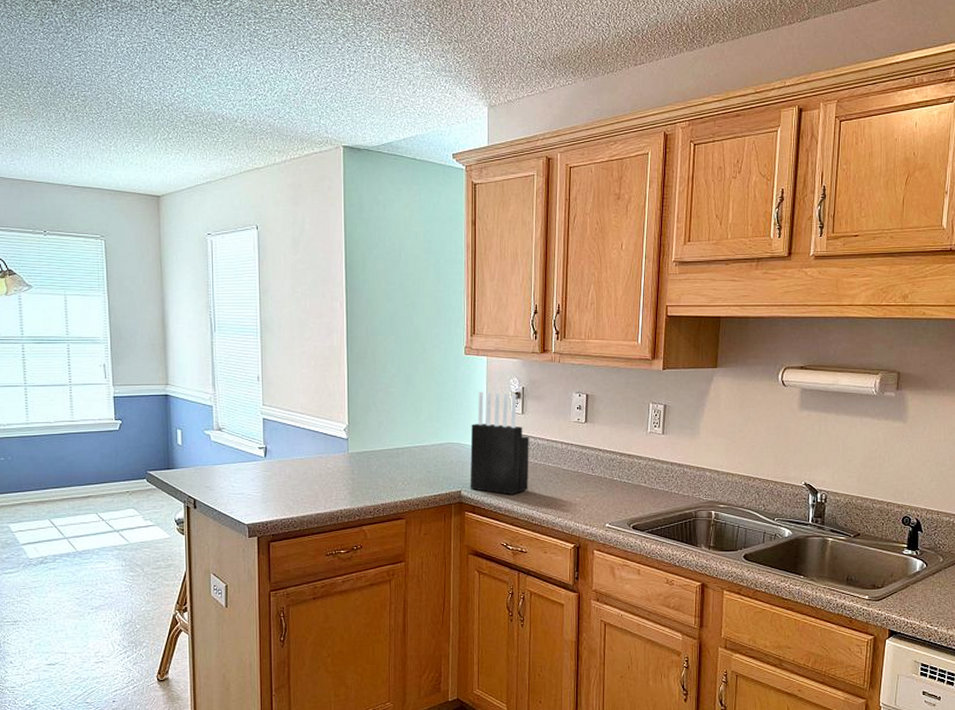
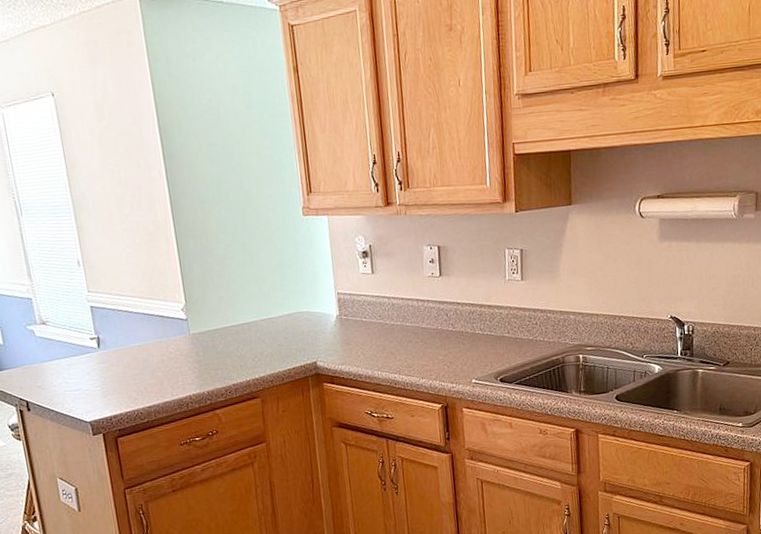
knife block: present [470,392,529,495] -> none [319,252,388,361]

